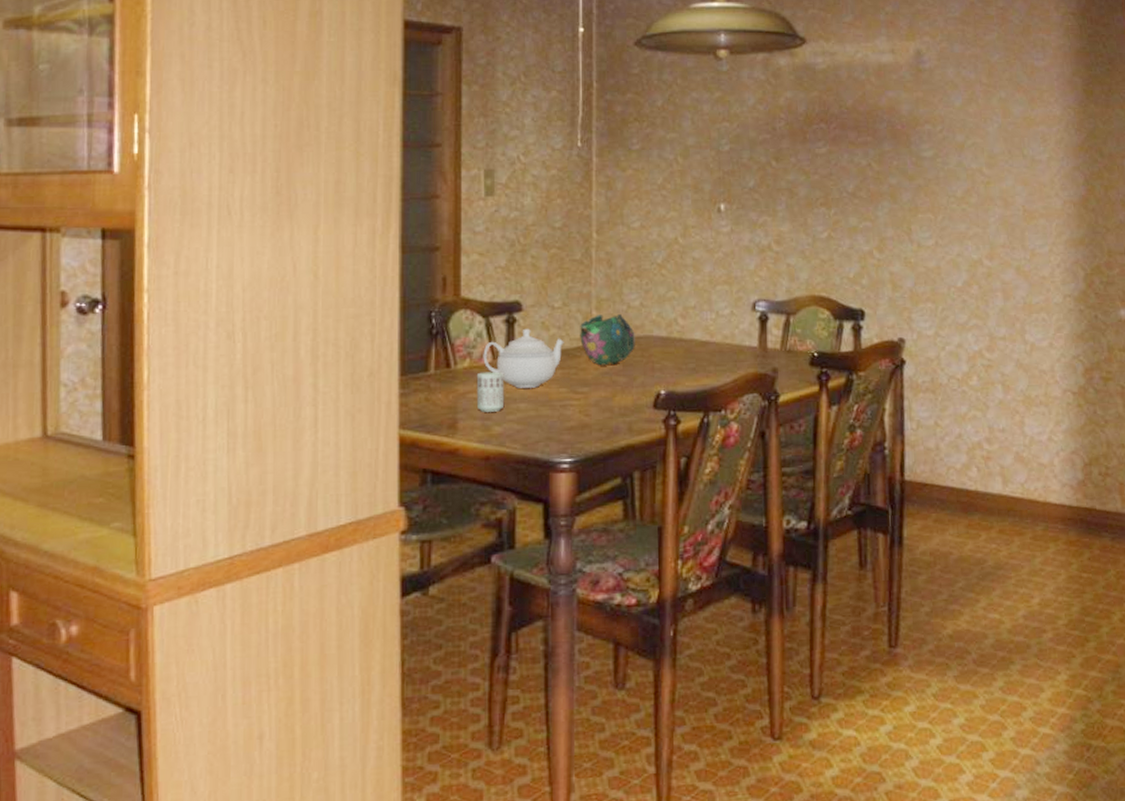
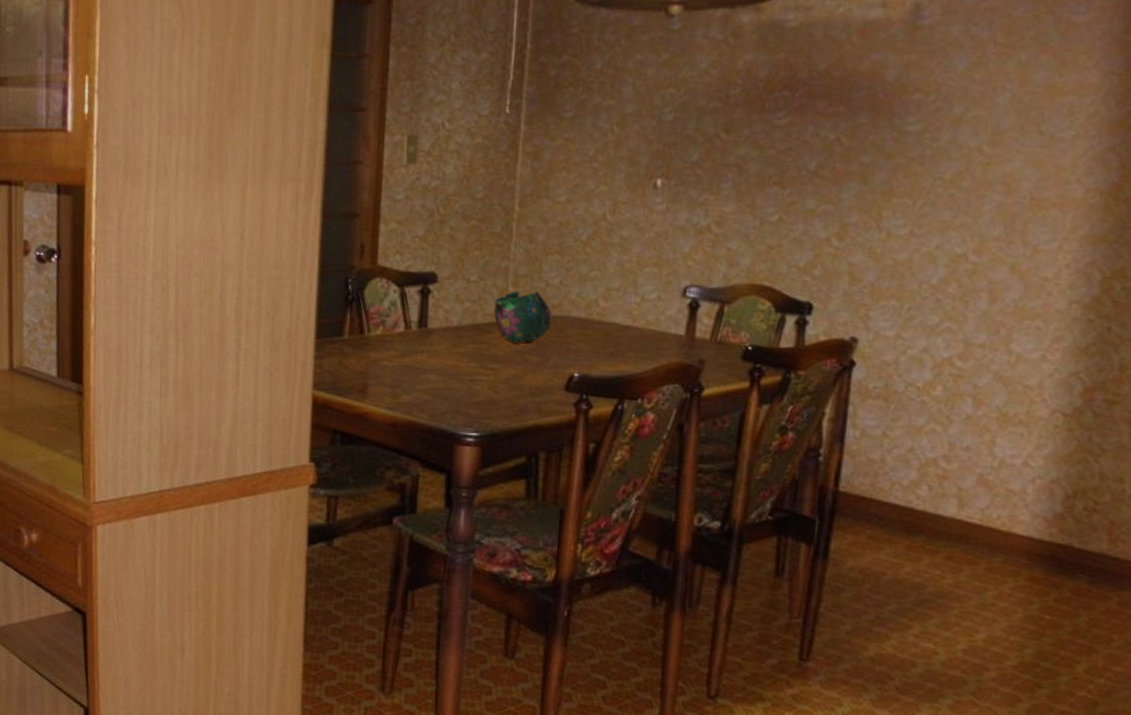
cup: present [476,371,505,412] -> none [387,340,415,381]
teapot: present [483,328,564,388] -> none [396,300,478,360]

